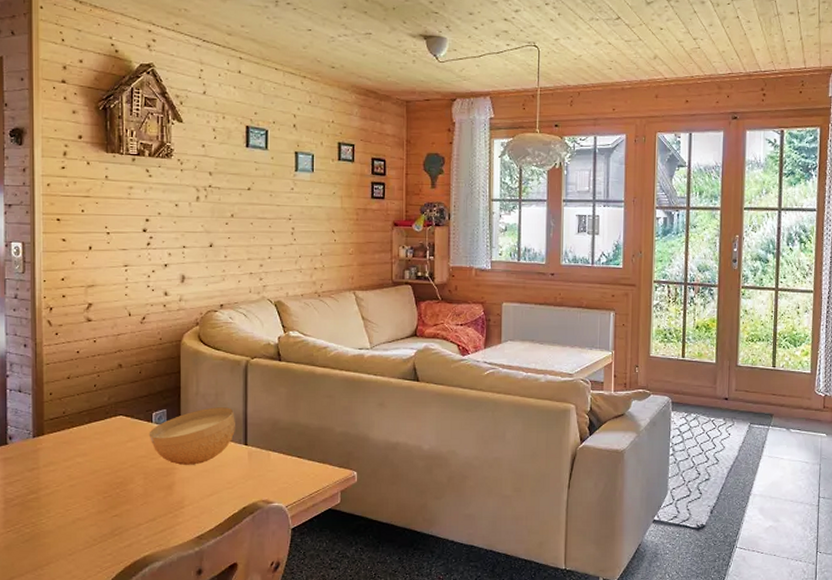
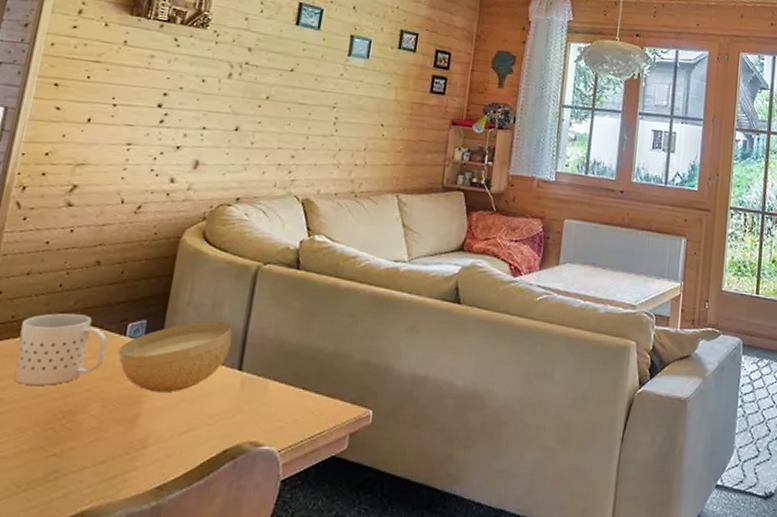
mug: none [72,408,140,464] -> present [13,313,107,385]

